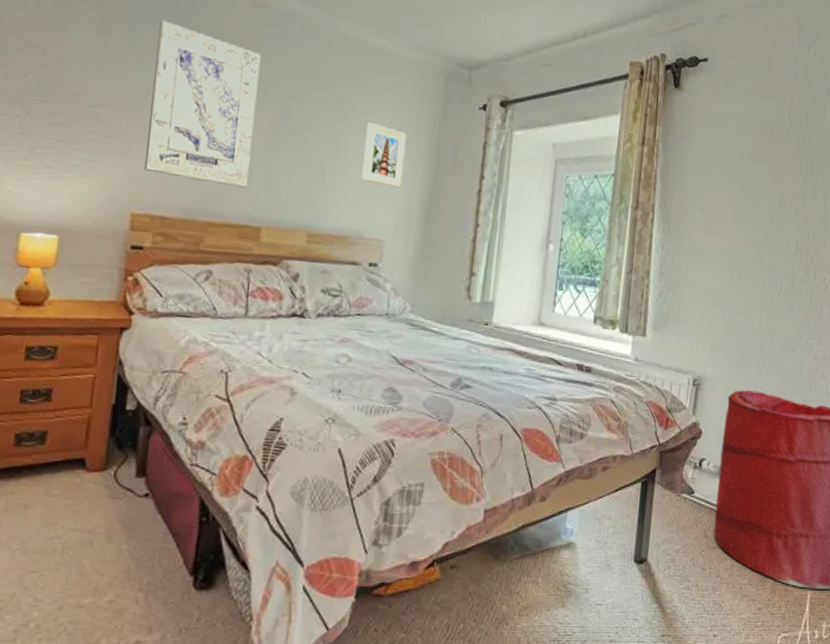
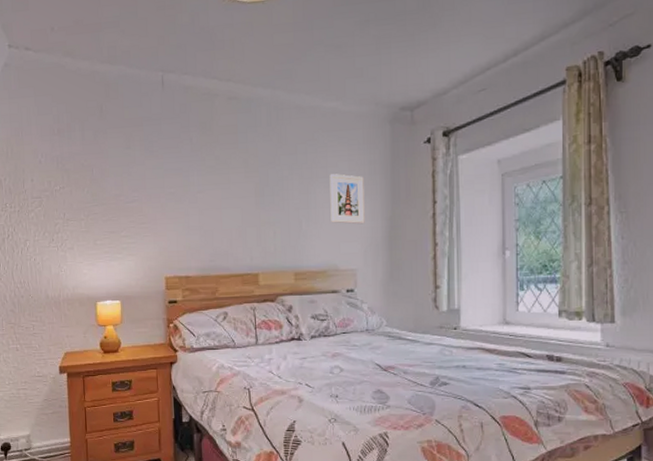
wall art: present [145,20,261,189] -> none [164,127,243,245]

